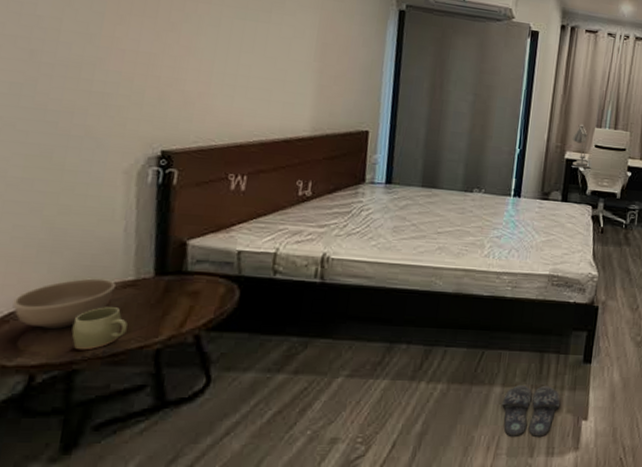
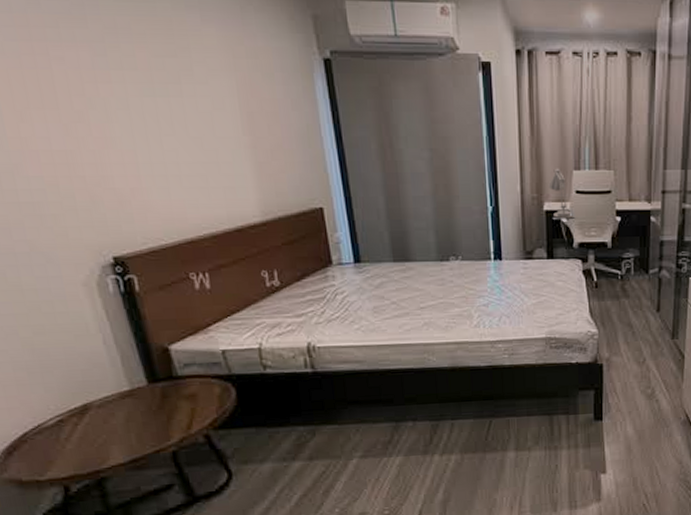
bowl: present [13,278,116,329] -> none [23,392,115,444]
mug: present [71,307,129,350] -> none [86,417,140,460]
slippers: present [501,384,561,437] -> none [517,445,577,495]

